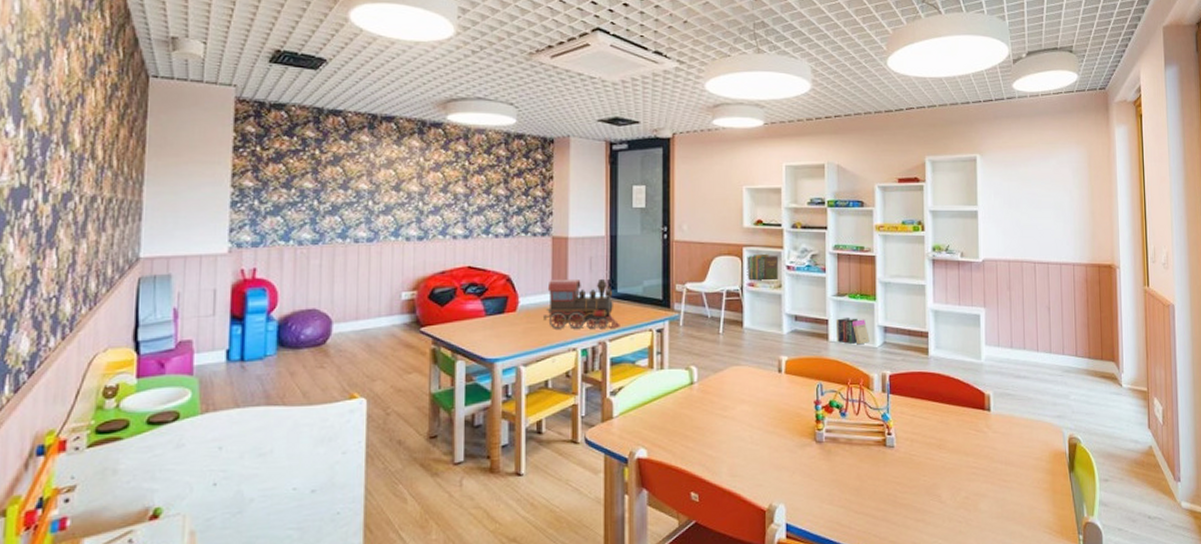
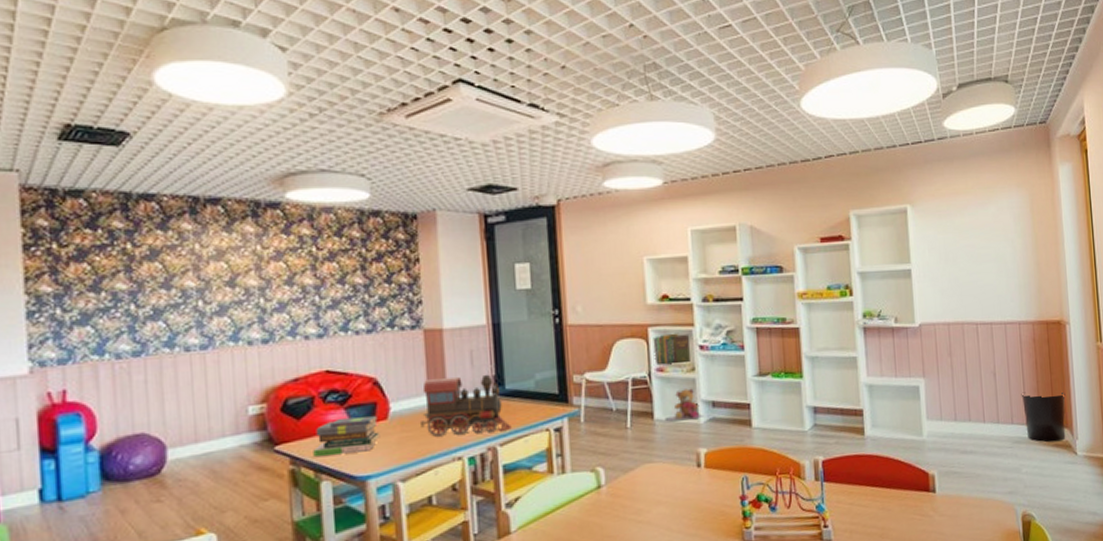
books: none [452,308,509,339] -> present [313,416,381,456]
teddy bear: none [754,303,788,330] -> present [666,388,705,421]
books: present [835,318,870,345] -> none [758,399,798,430]
waste bin: none [1074,329,1113,374] -> present [1022,393,1065,442]

